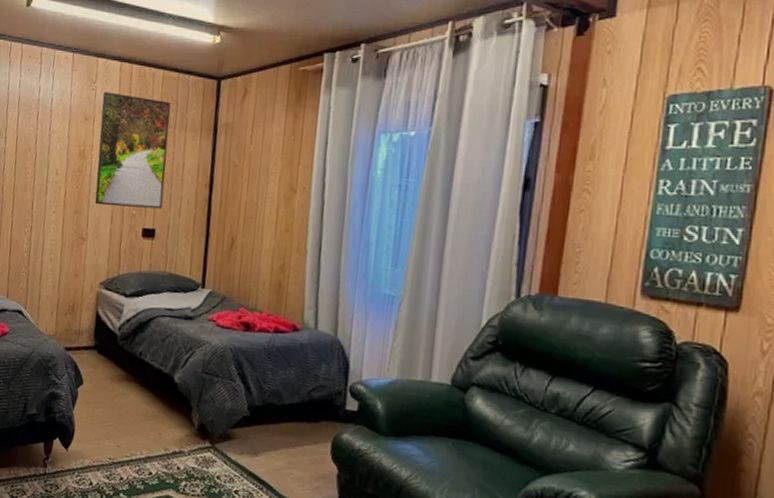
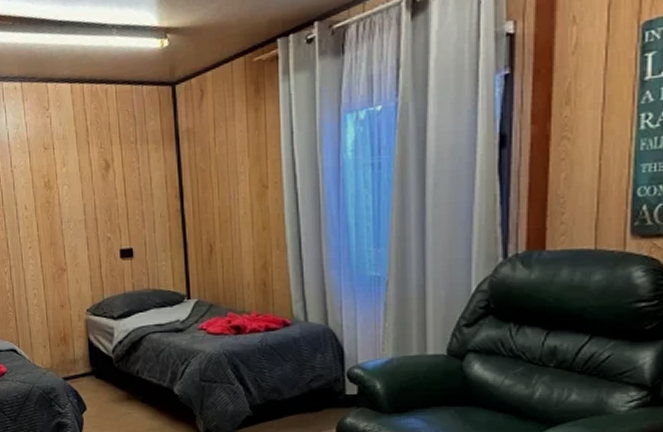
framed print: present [94,92,171,209] -> none [58,116,136,233]

